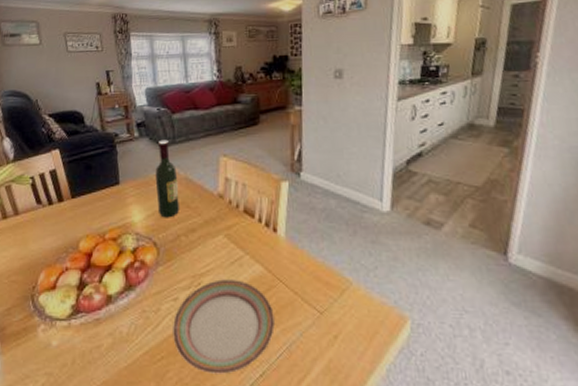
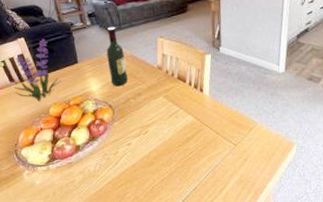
plant: none [39,151,98,233] -> present [14,38,62,102]
plate: present [173,279,275,374] -> none [128,127,203,192]

